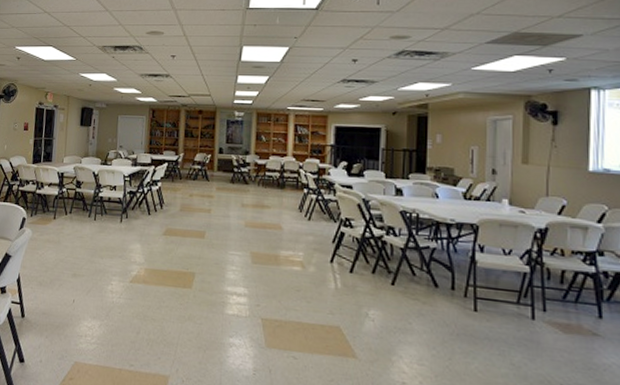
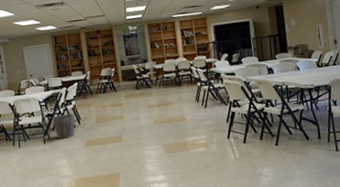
waste bin: none [134,194,159,222] -> present [52,113,75,139]

